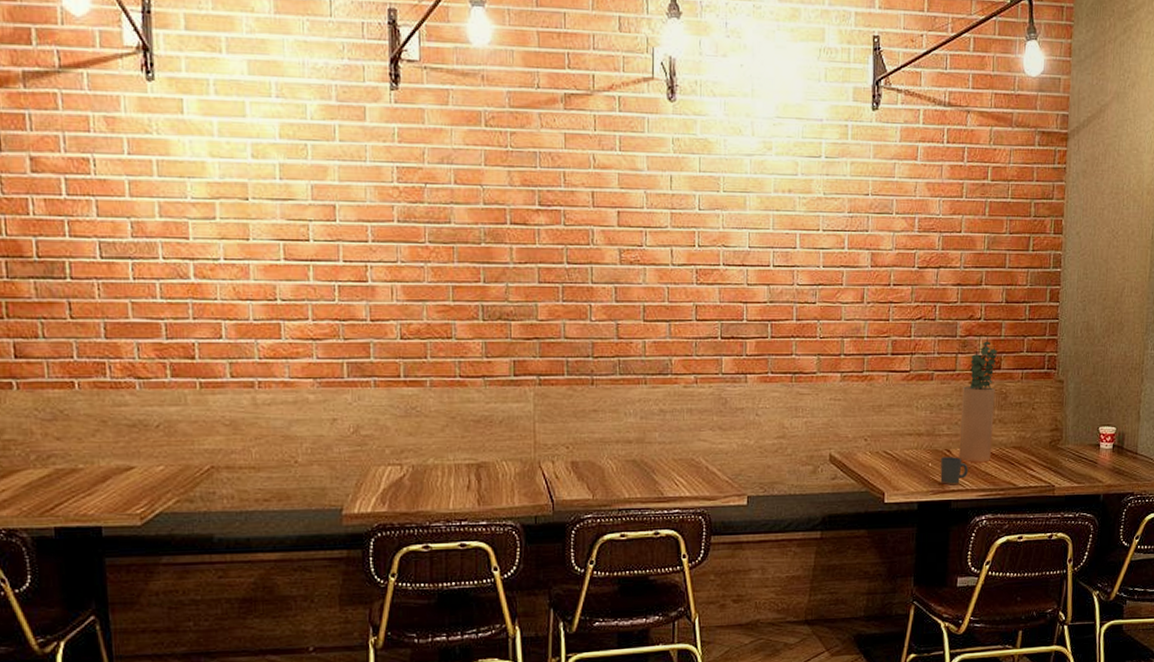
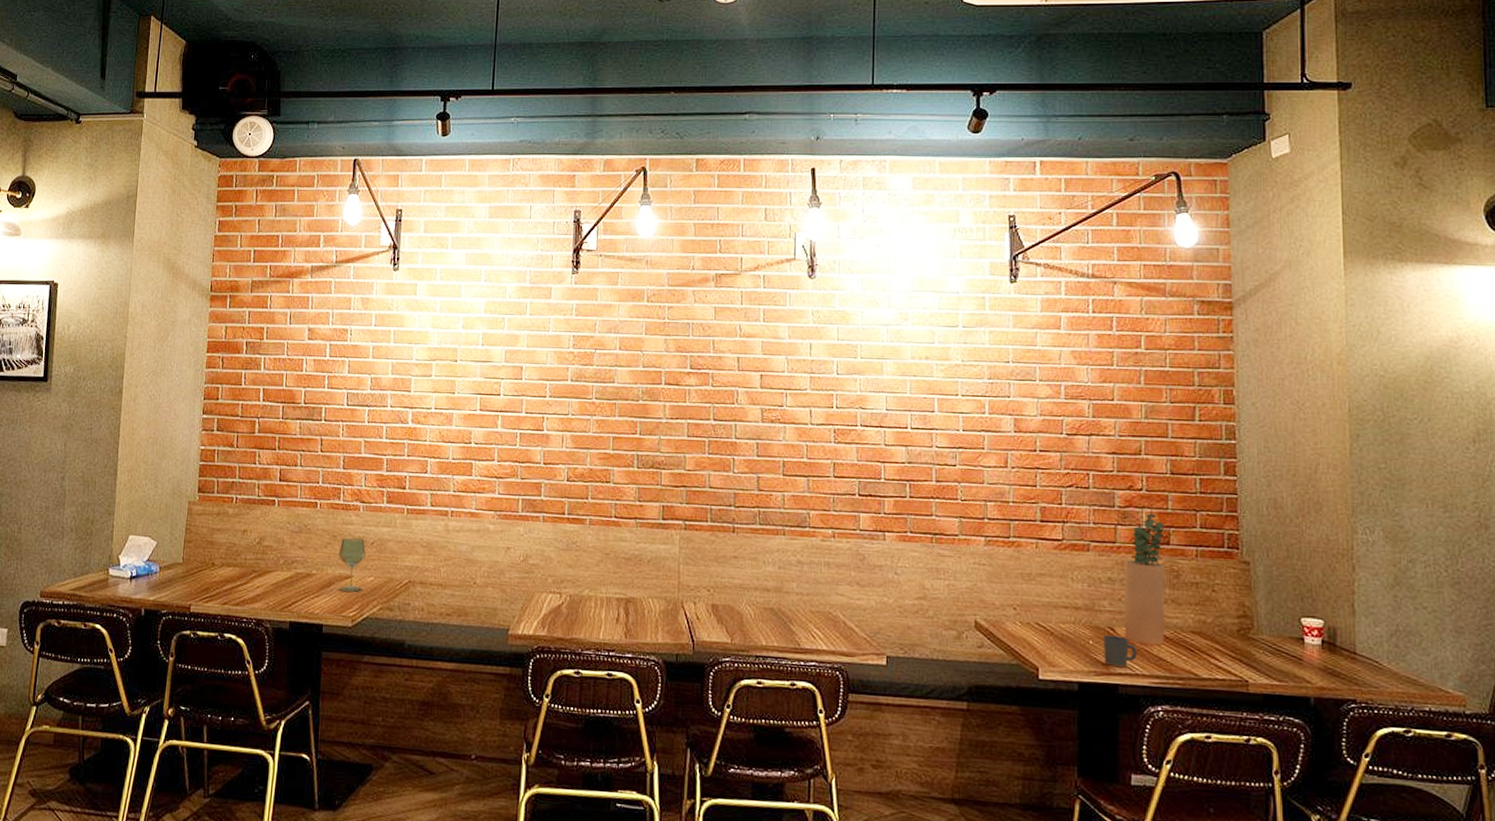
wine glass: none [112,421,151,485] -> present [338,537,367,592]

